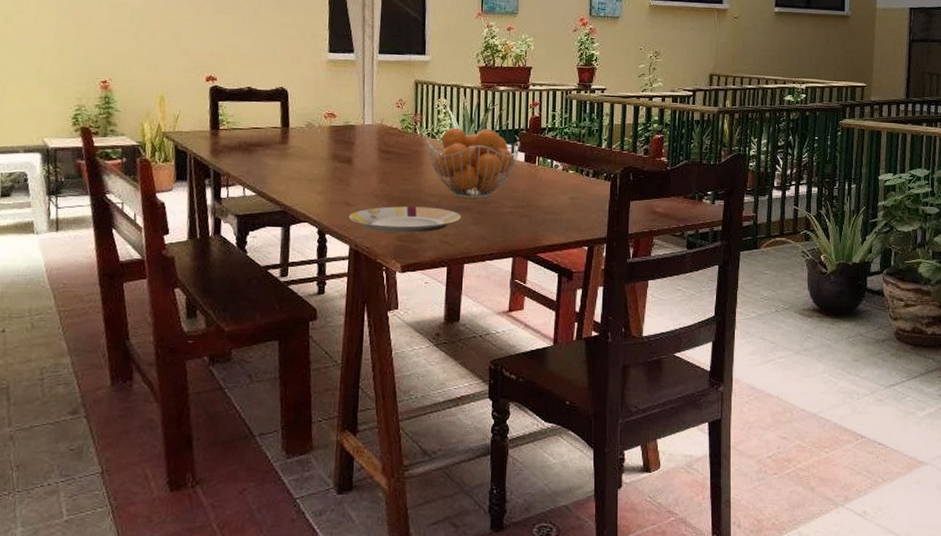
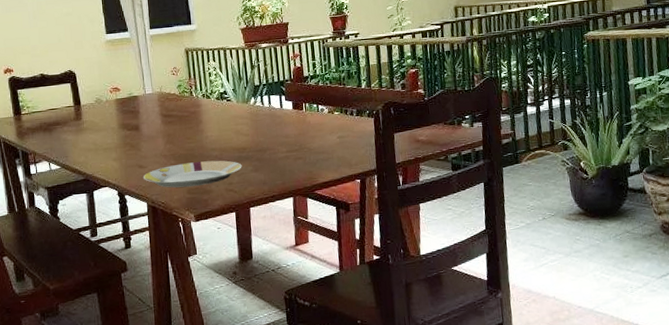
fruit basket: present [427,127,520,199] -> none [203,83,287,149]

